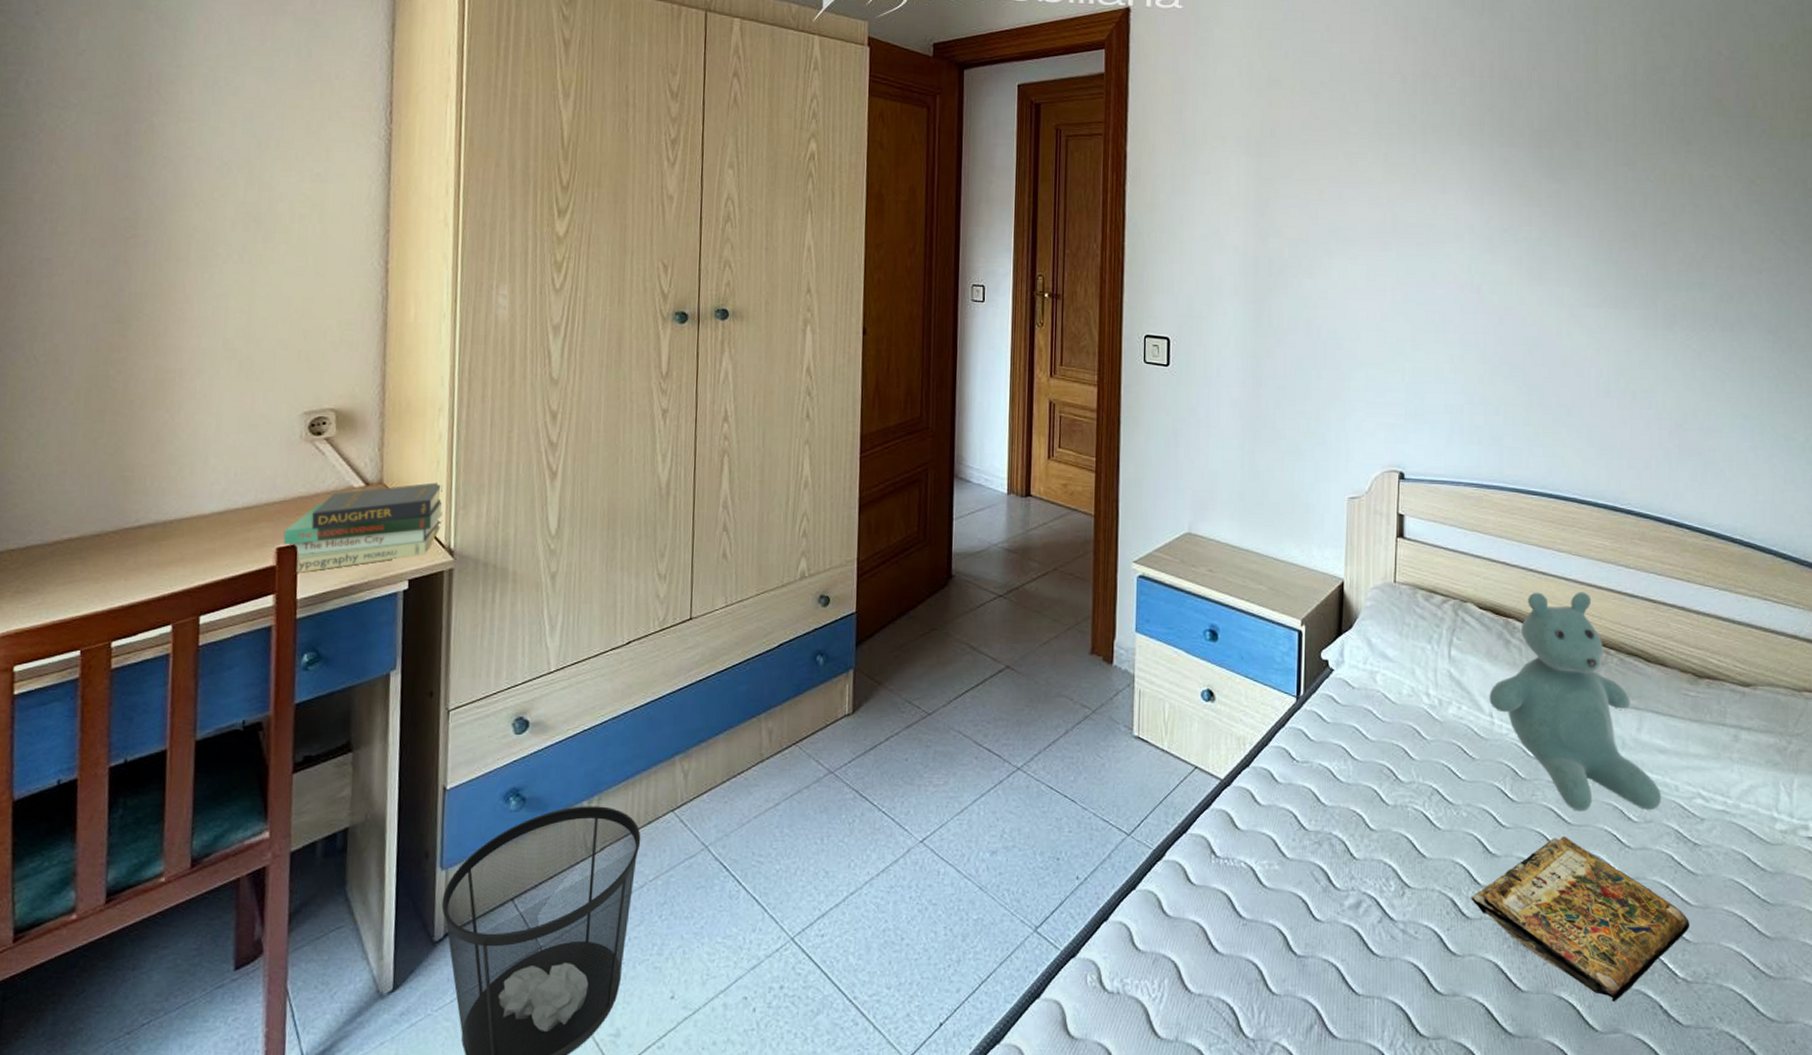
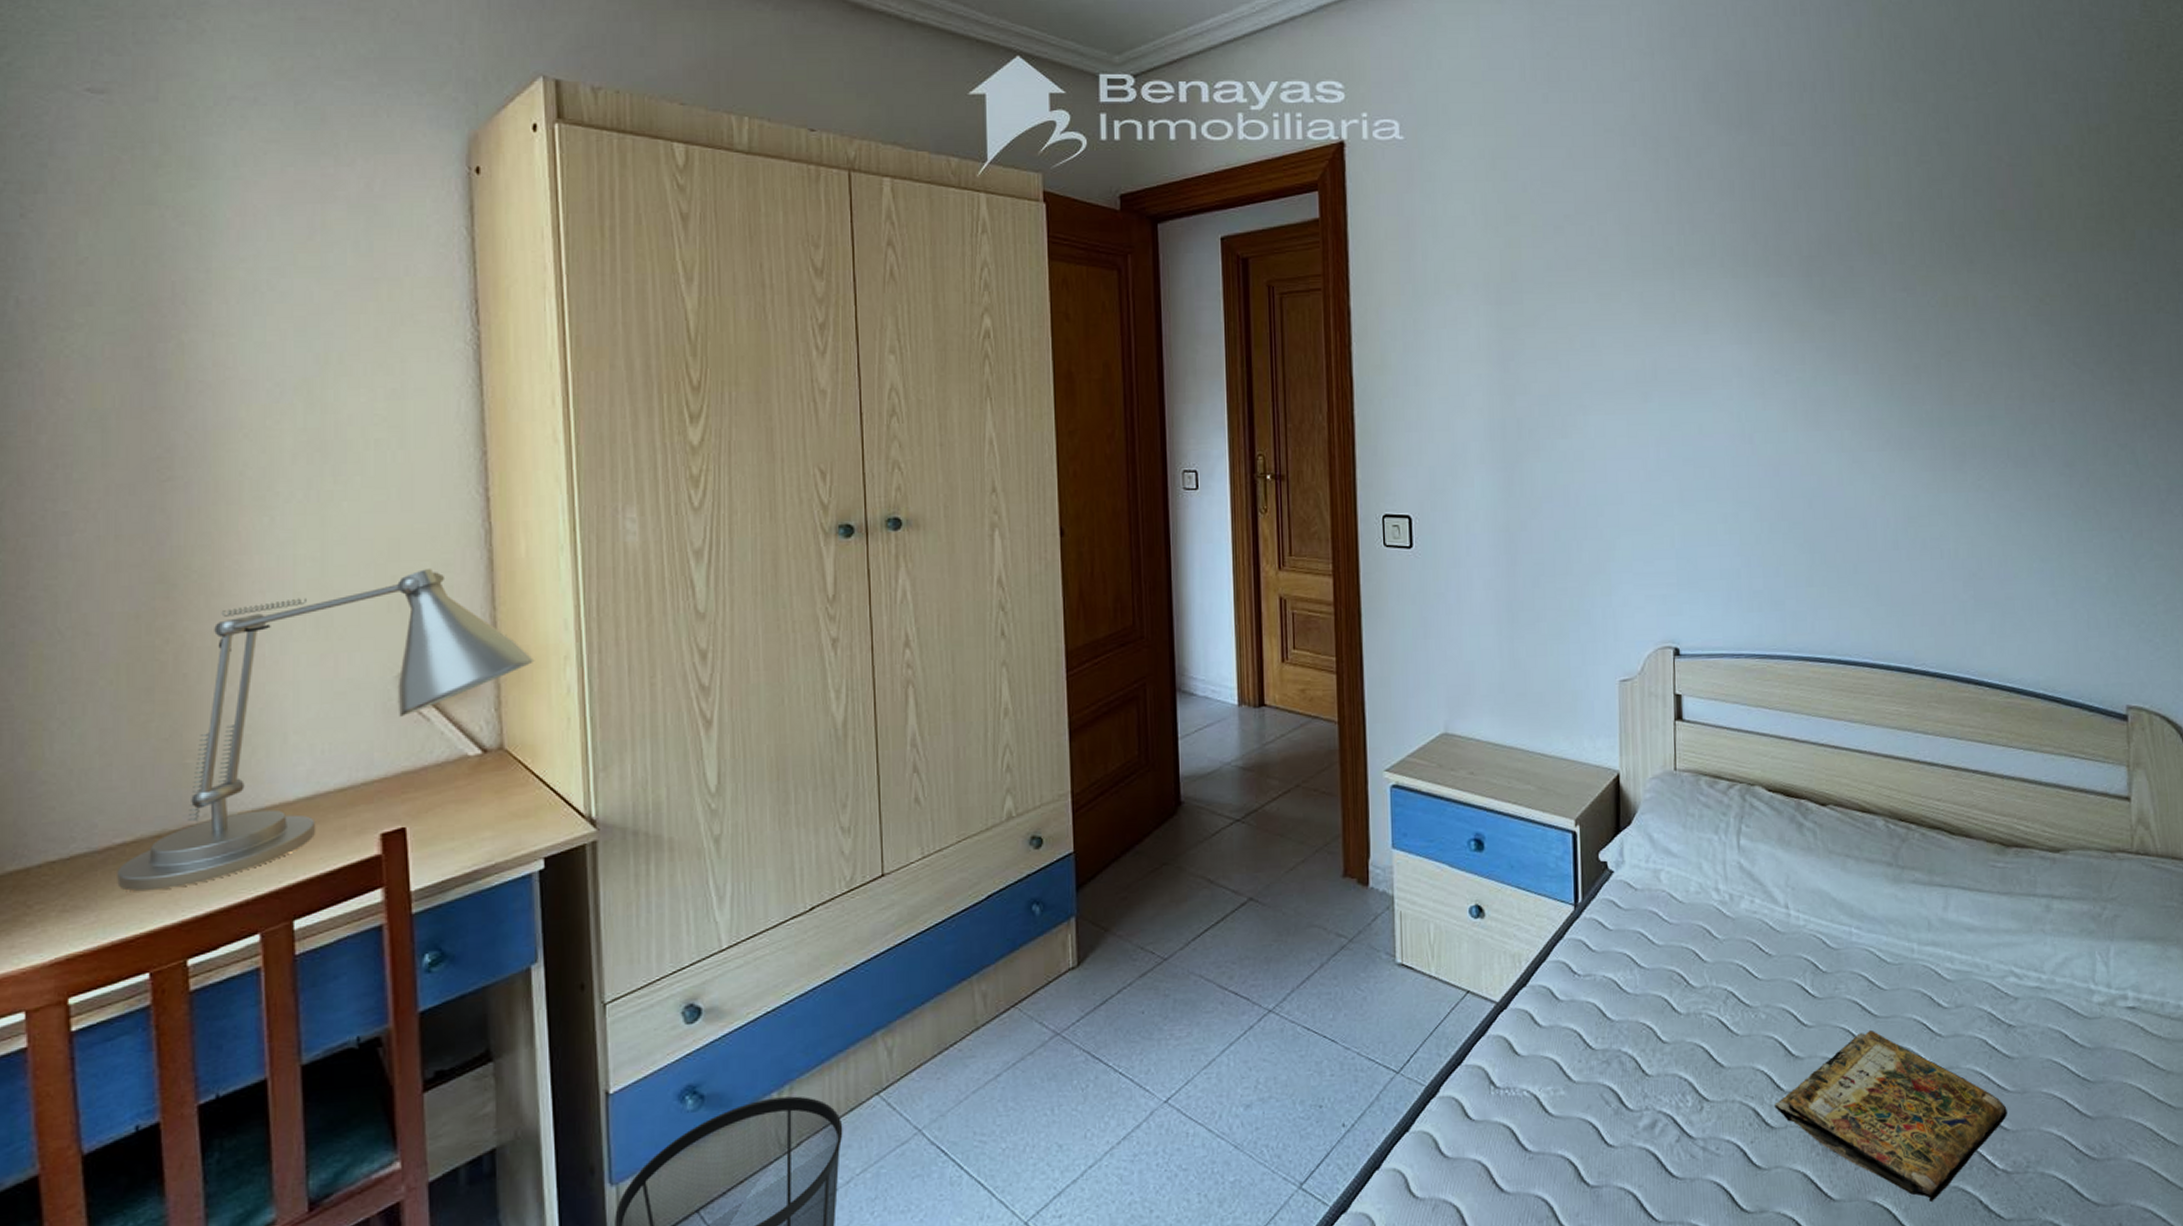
desk lamp: none [61,325,414,581] -> present [117,567,535,892]
books: present [283,482,443,574] -> none [388,743,580,863]
stuffed bear: present [1489,592,1662,812] -> none [1783,764,1973,1002]

